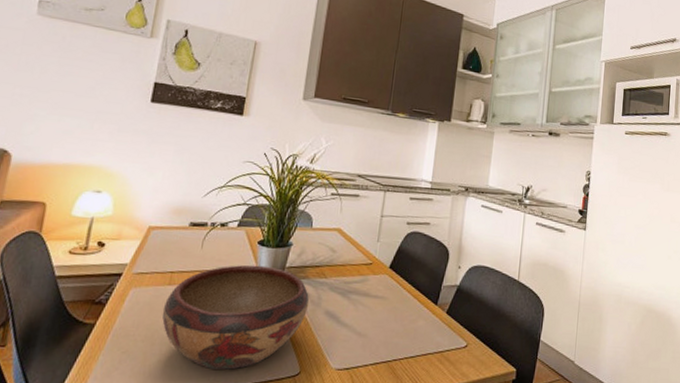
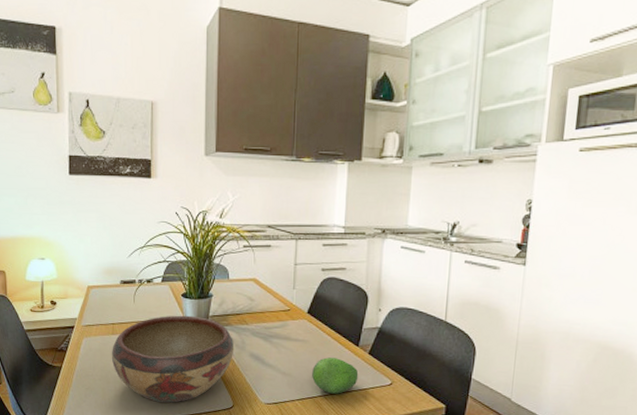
fruit: none [388,316,436,358] -> present [312,357,359,394]

